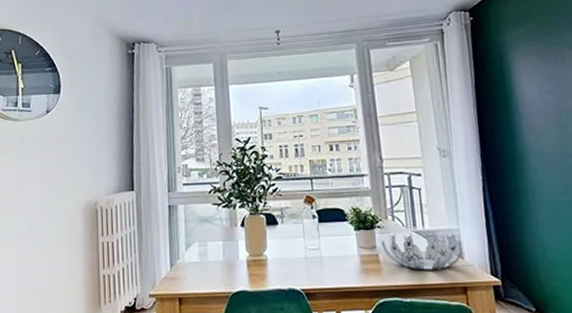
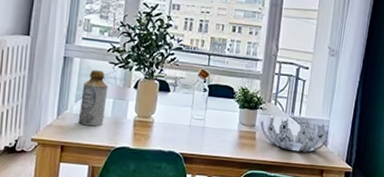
bottle: none [190,213,217,274] -> present [79,70,109,127]

